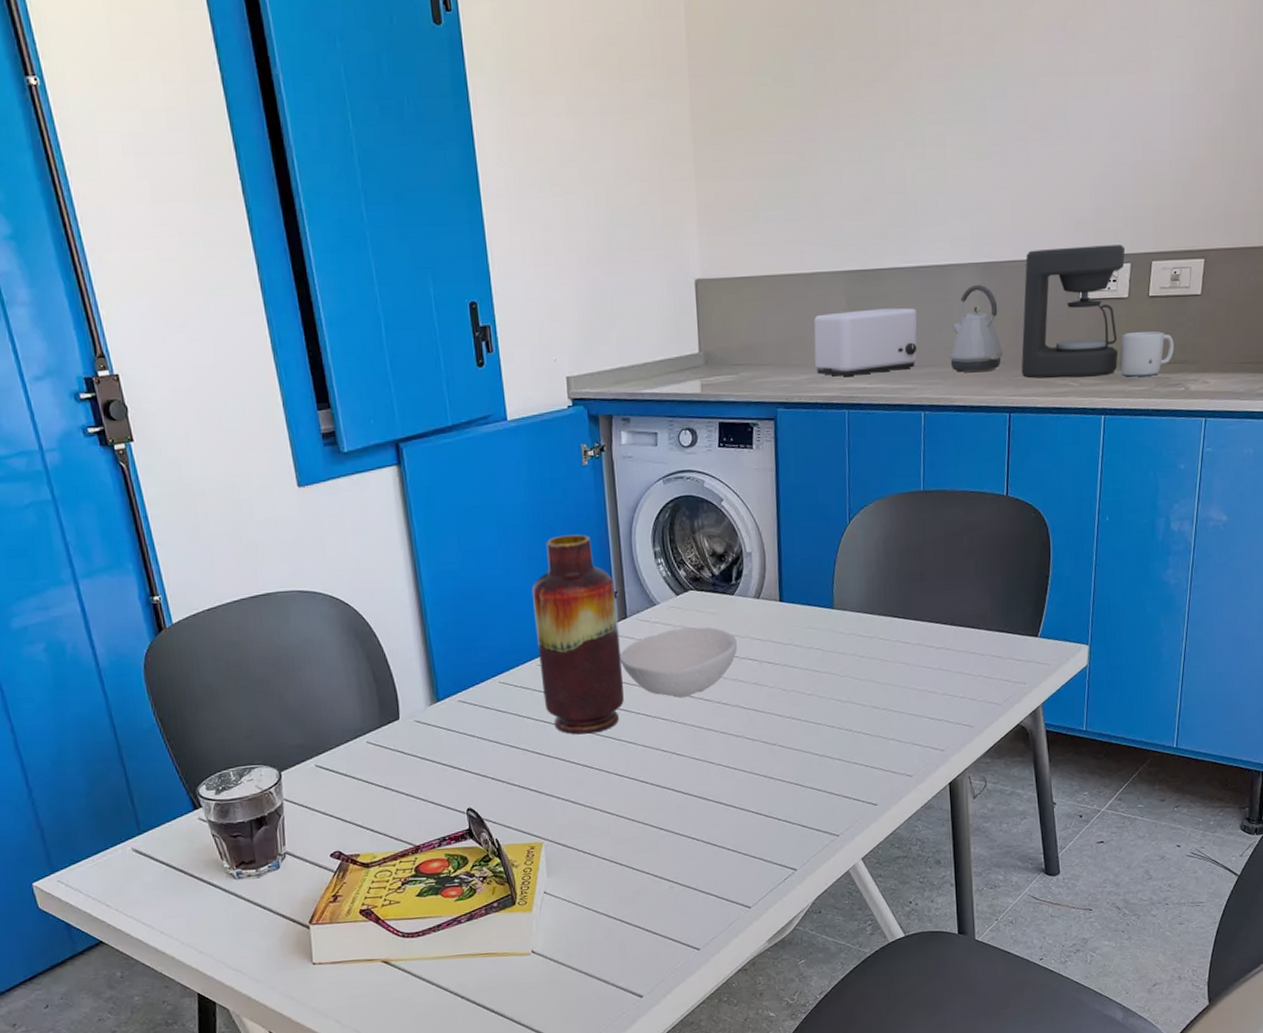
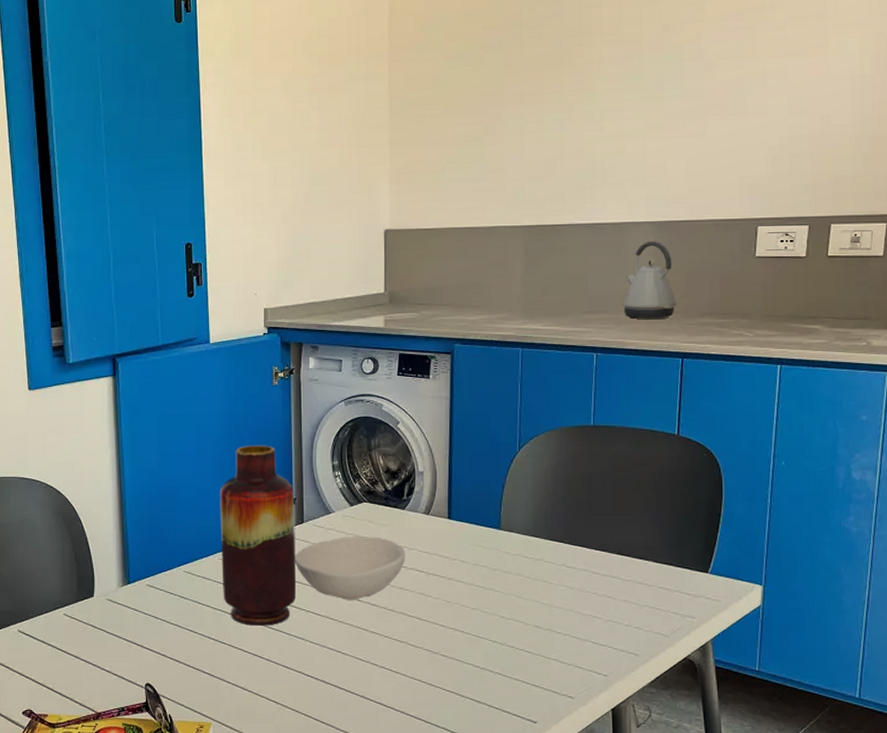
toaster: present [813,307,918,377] -> none [492,259,592,319]
coffee maker: present [1021,244,1126,379] -> none [694,208,803,328]
mug: present [1120,331,1175,377] -> none [797,288,855,330]

